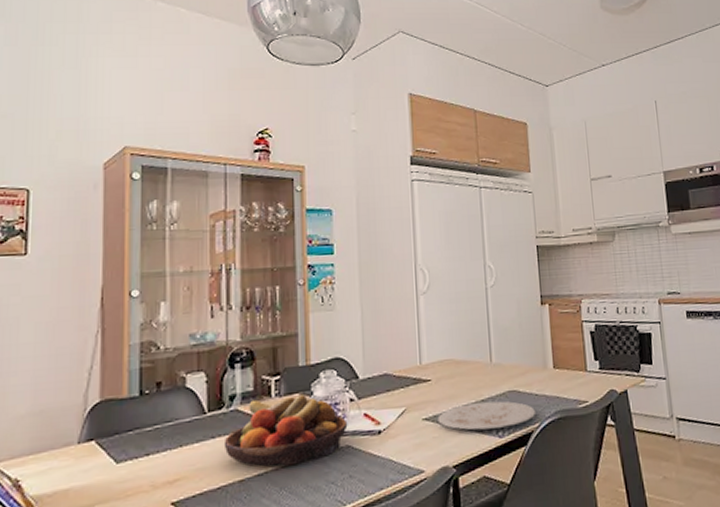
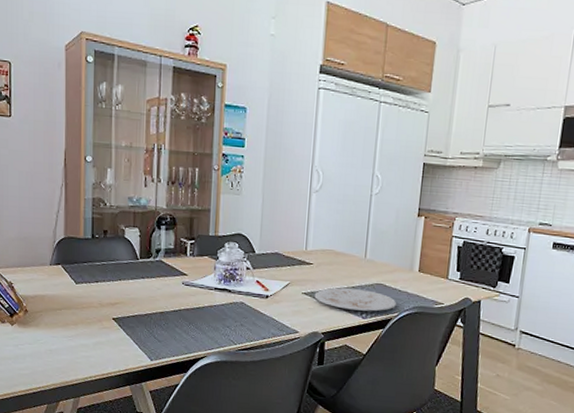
fruit bowl: present [223,393,348,468] -> none [150,255,243,309]

